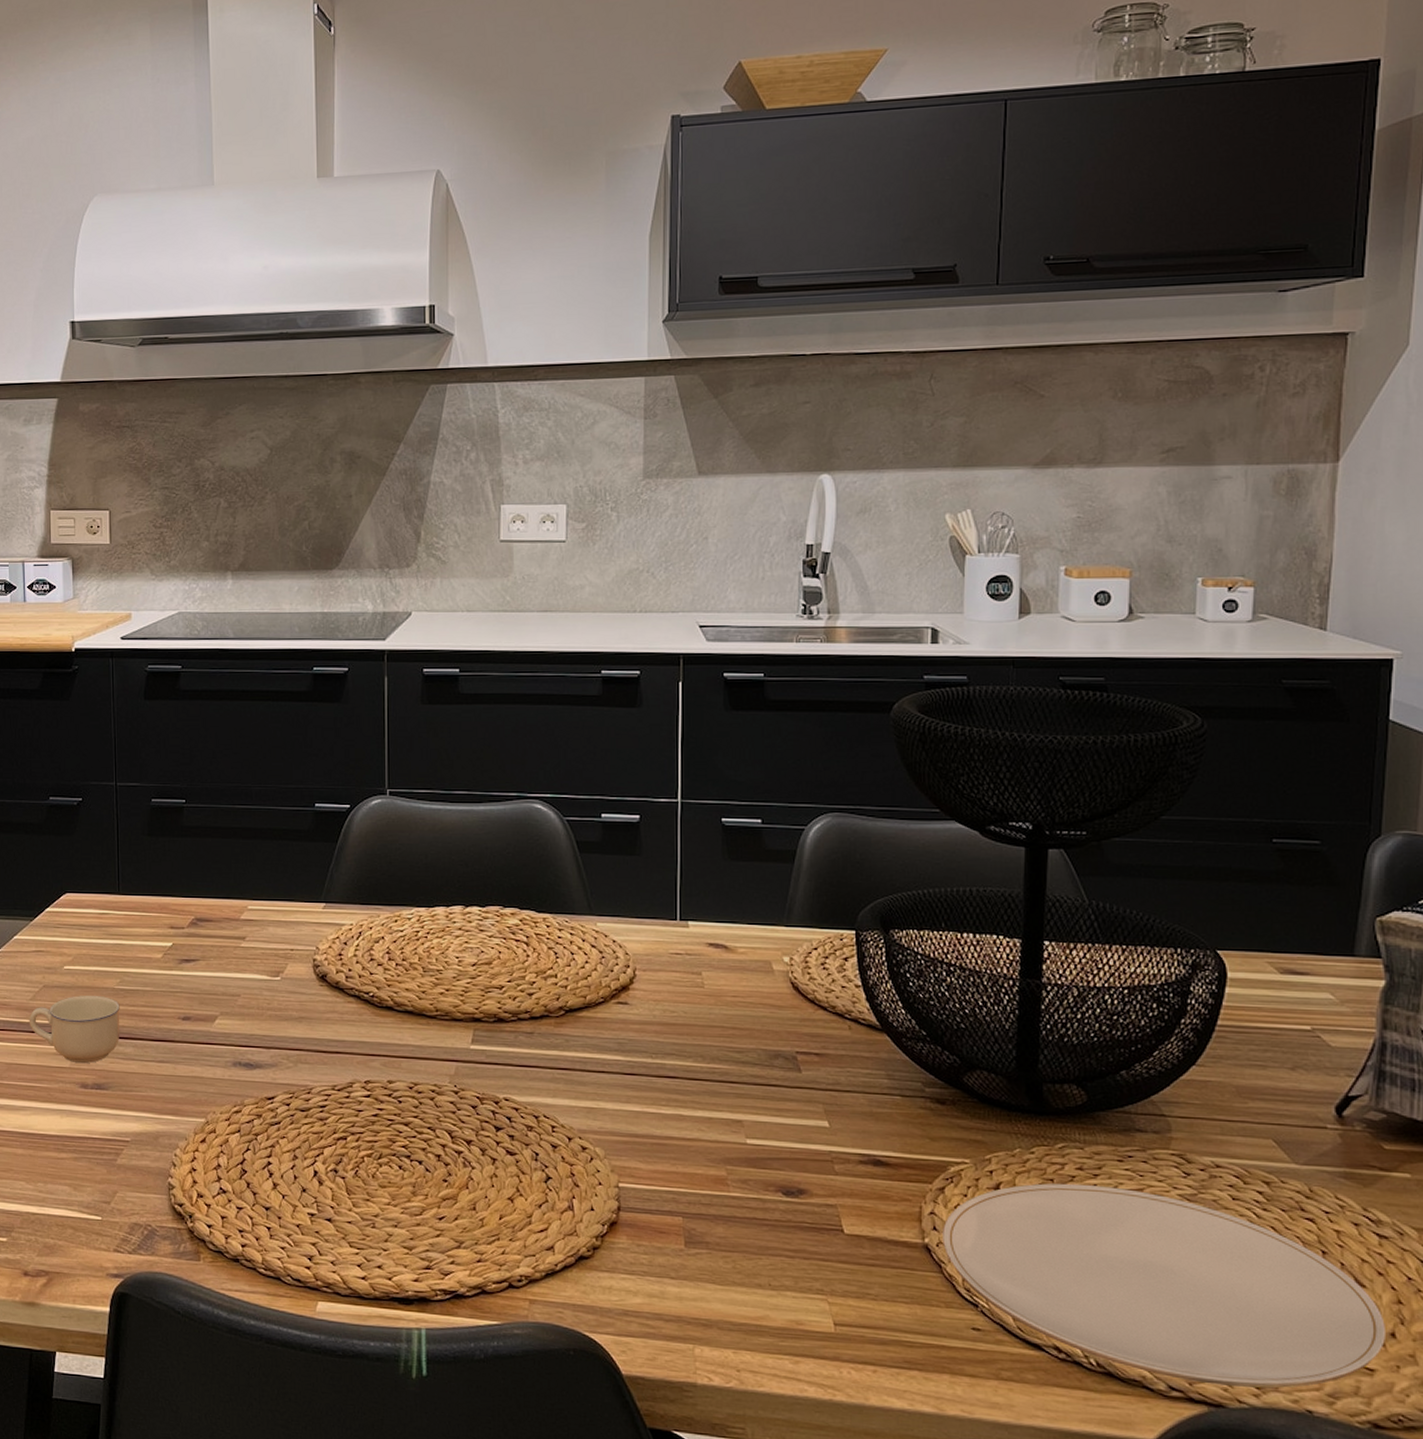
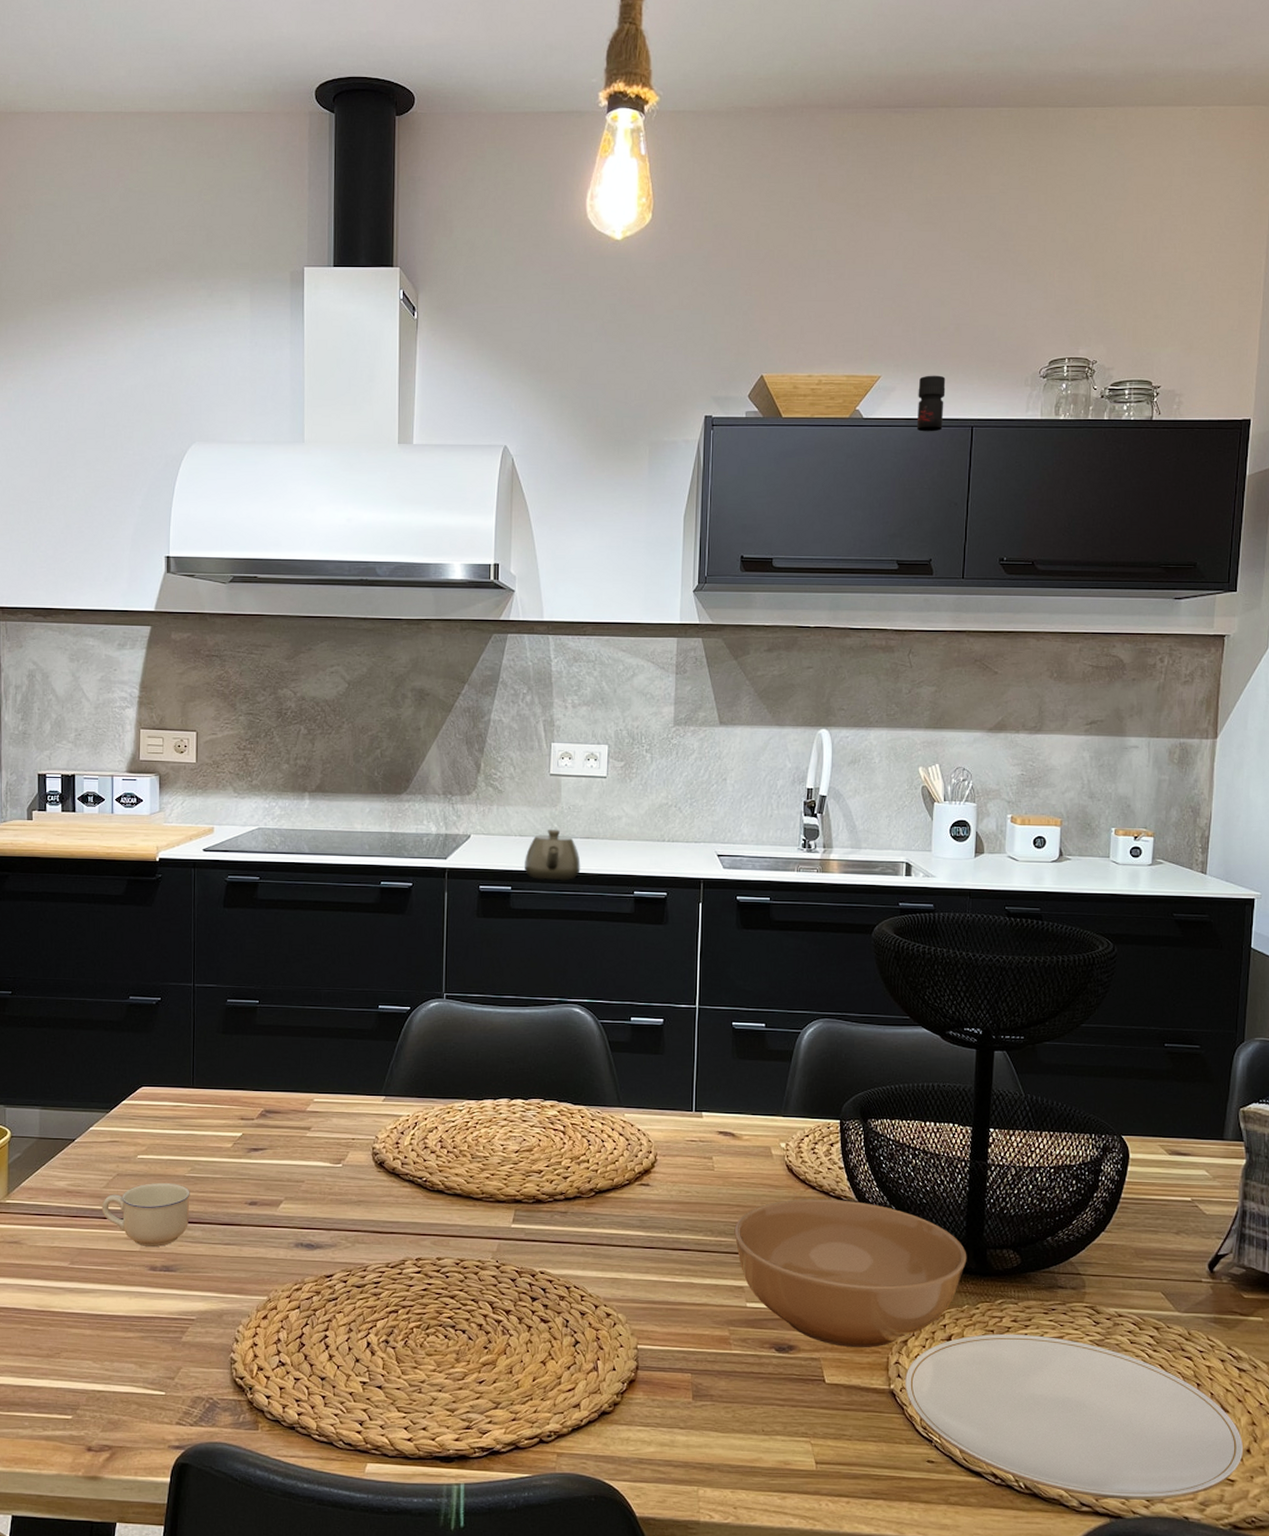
teapot: none [472,603,538,661] -> present [523,830,581,881]
bowl: none [729,1021,1018,1195] -> present [734,1199,967,1348]
jar: none [934,41,971,112] -> present [916,375,946,432]

